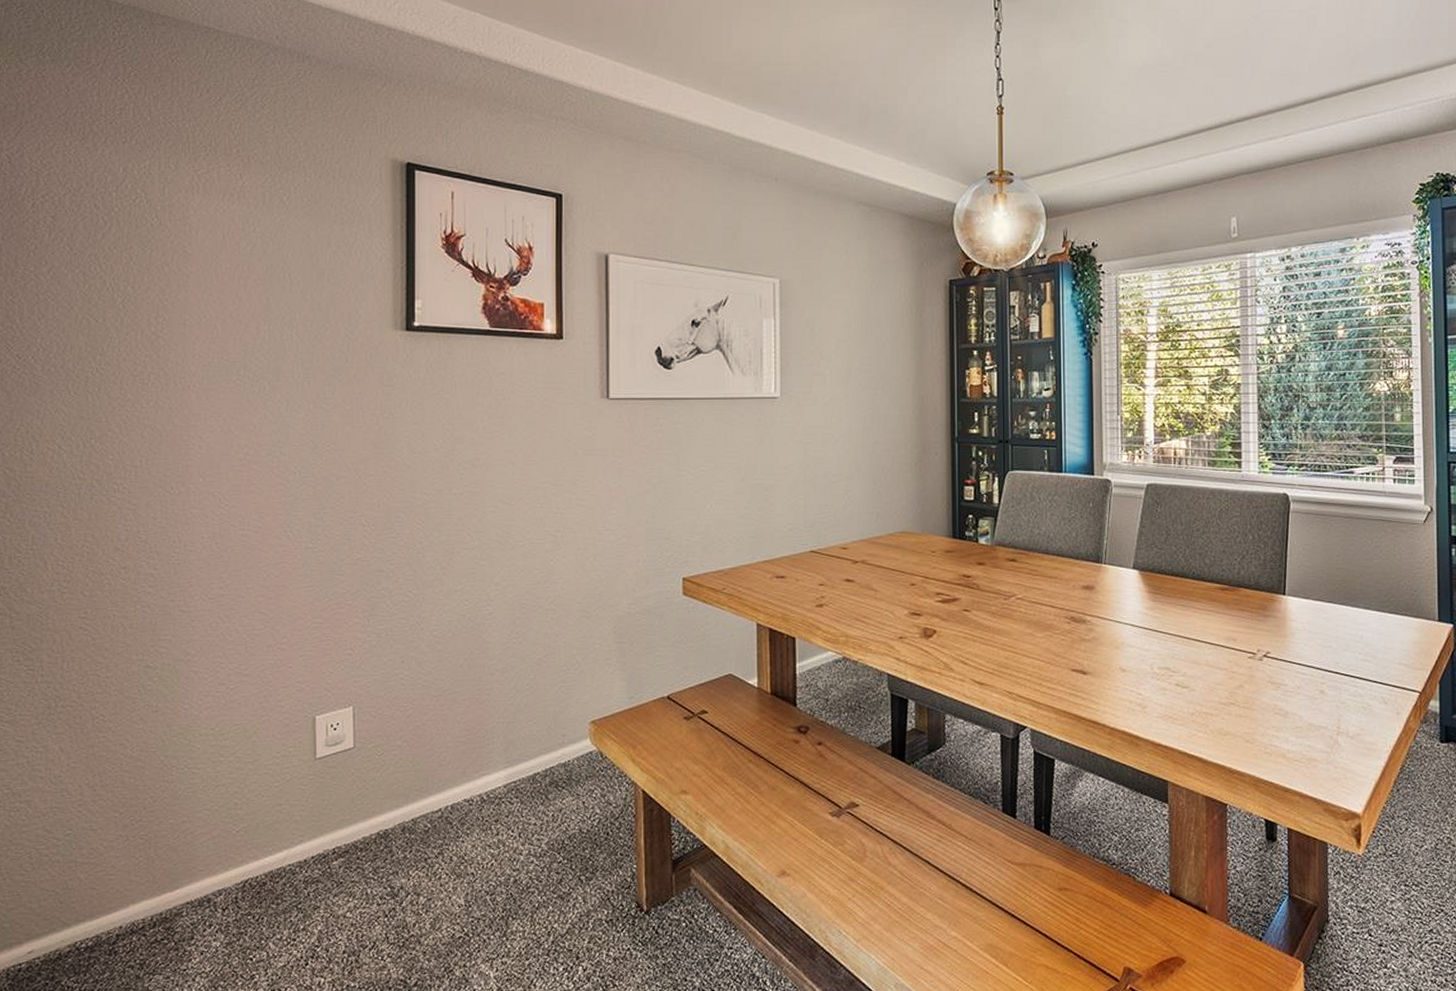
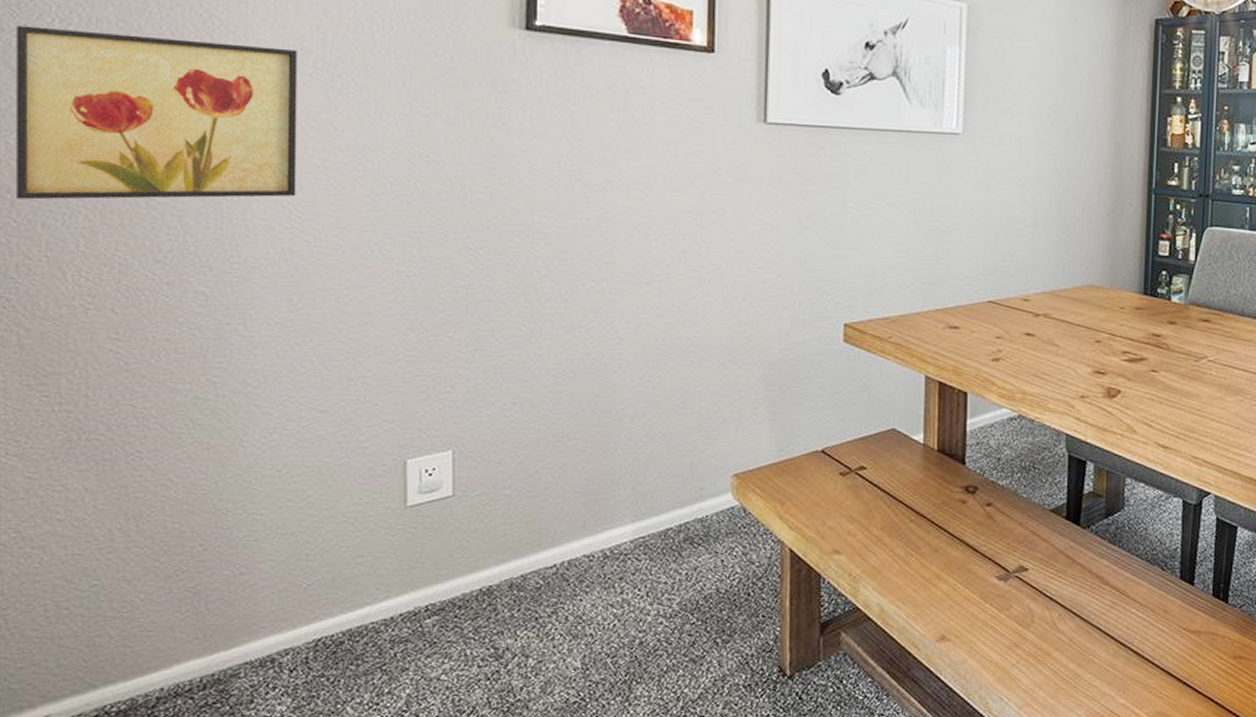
wall art: none [10,356,225,502] -> present [16,25,298,200]

